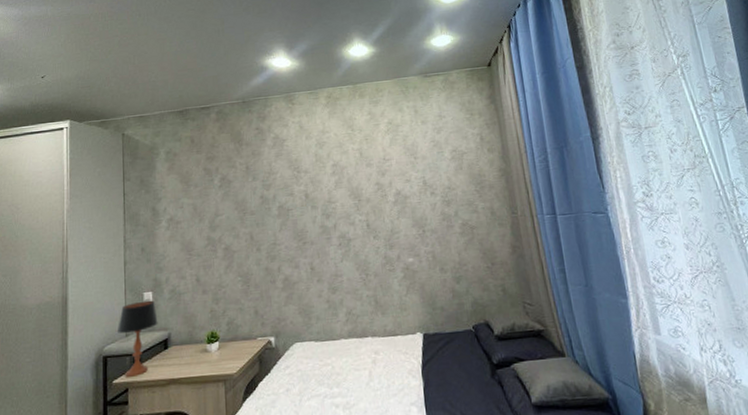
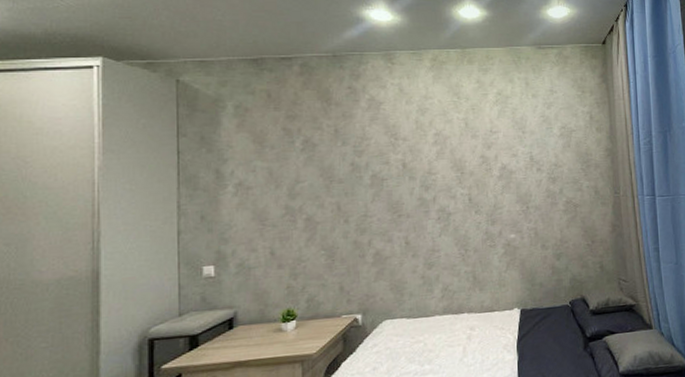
table lamp: present [116,300,158,377] -> none [167,275,221,361]

